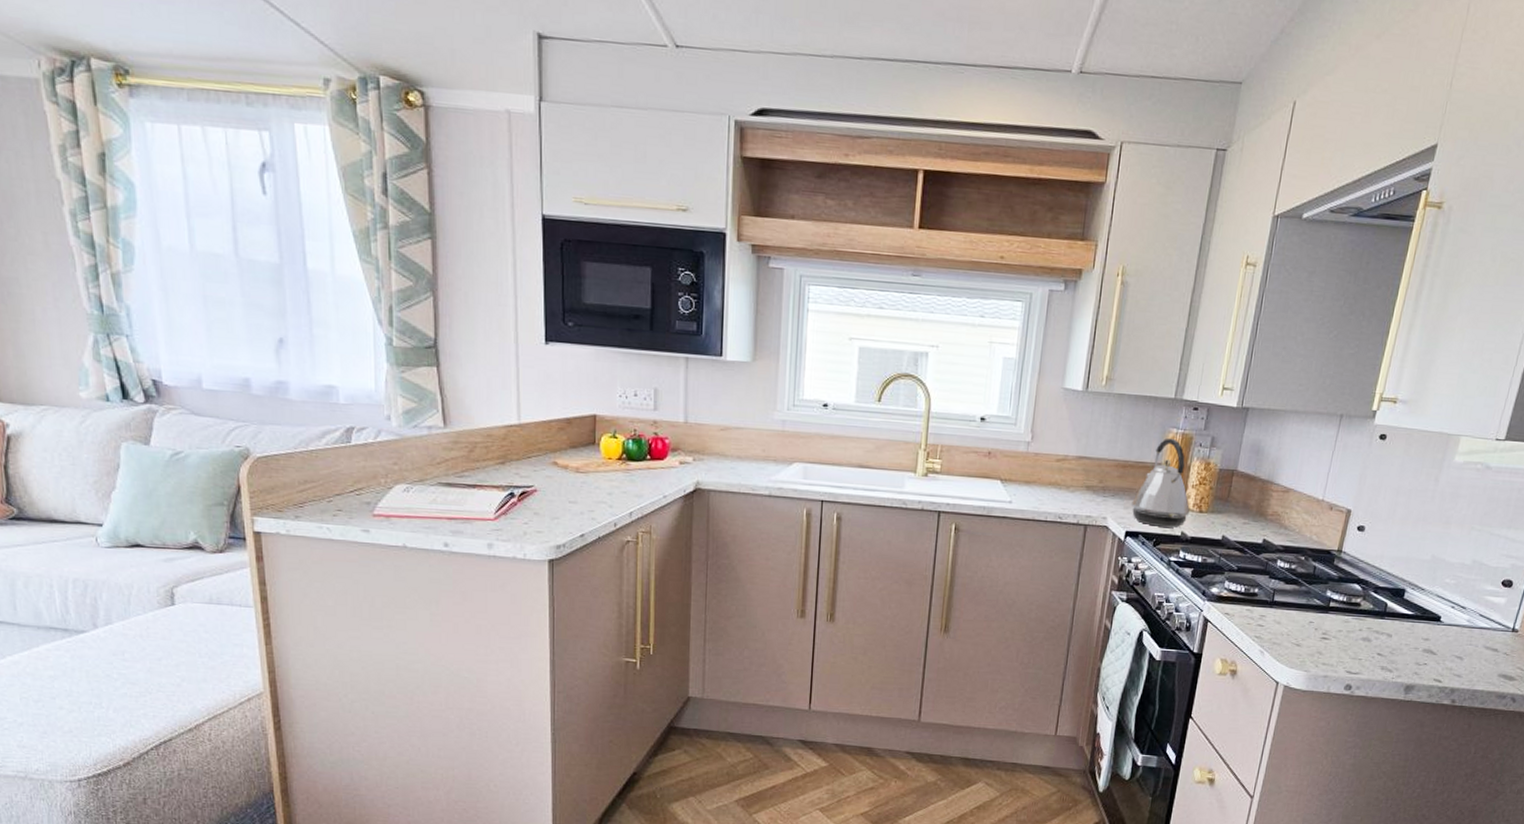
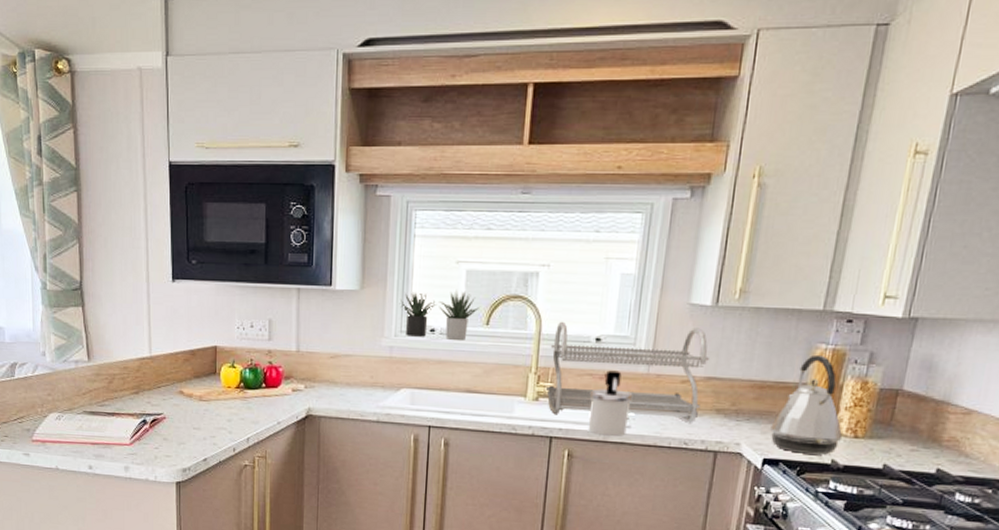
succulent plant: none [792,365,871,417] -> present [399,289,479,342]
dish rack: none [934,400,1080,499] -> present [545,321,709,423]
soap dispenser: none [973,448,1013,512] -> present [588,370,632,437]

